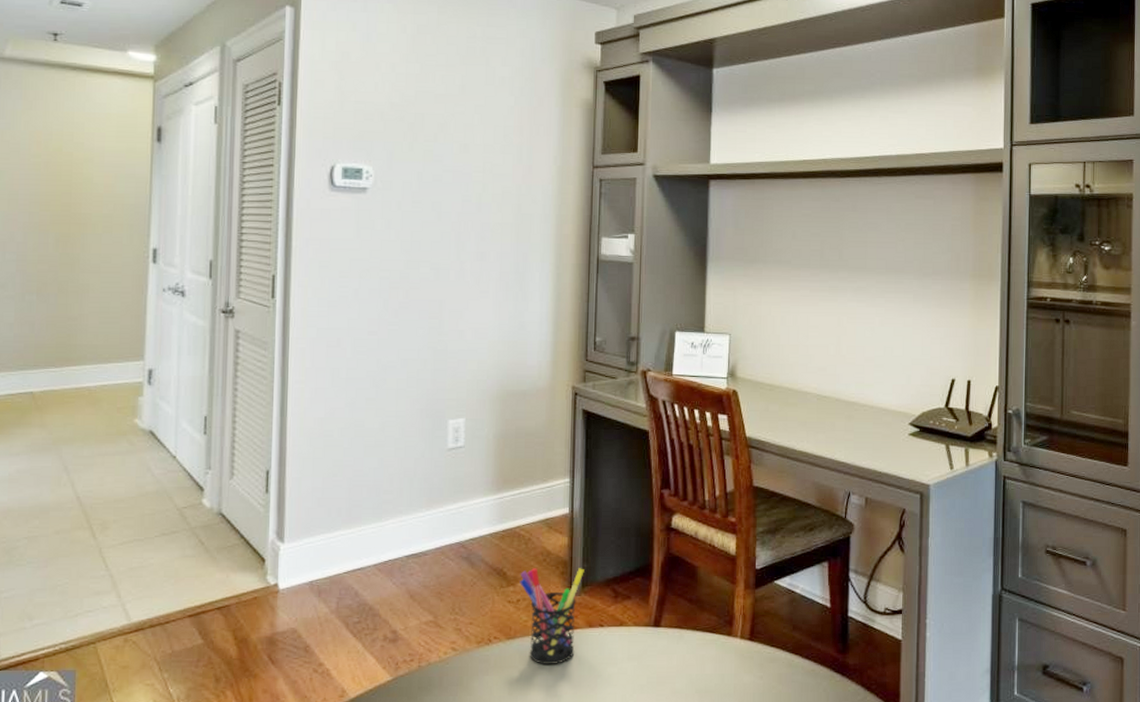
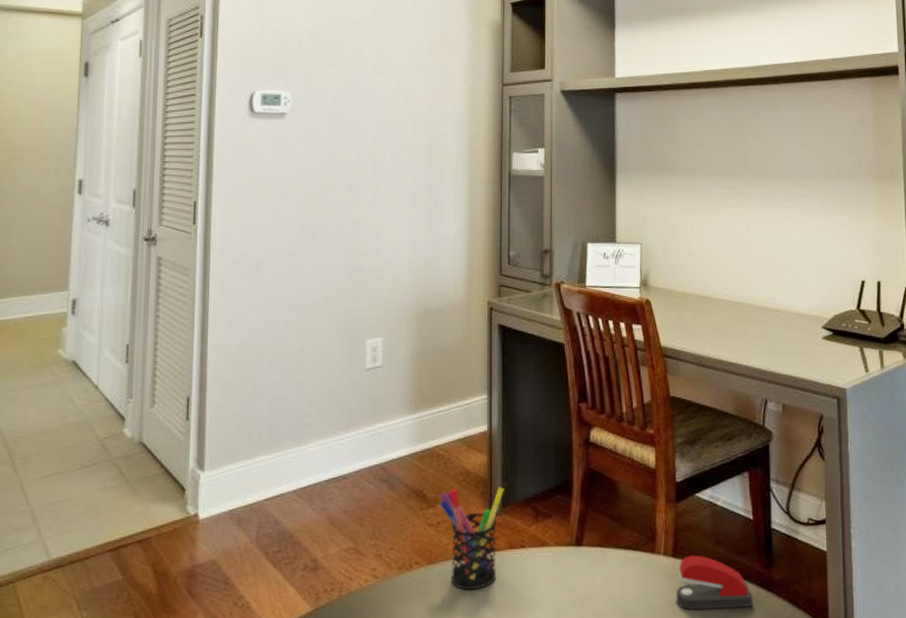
stapler: none [751,639,826,690] -> present [676,555,753,610]

